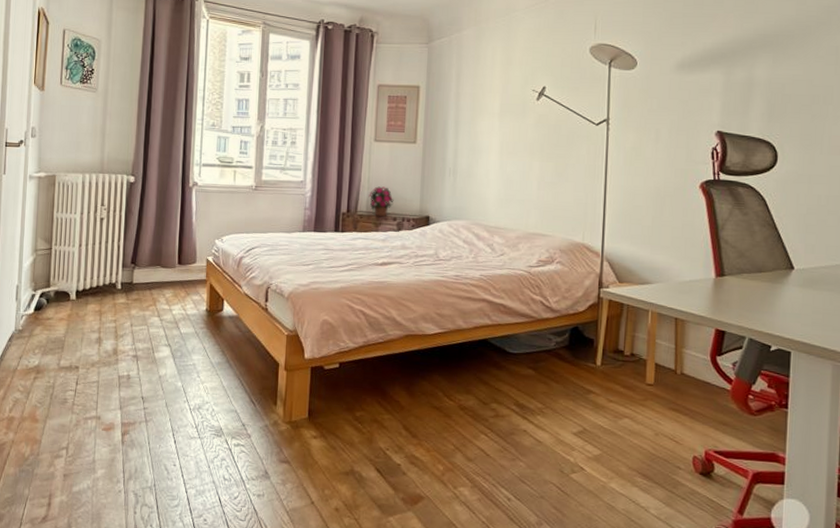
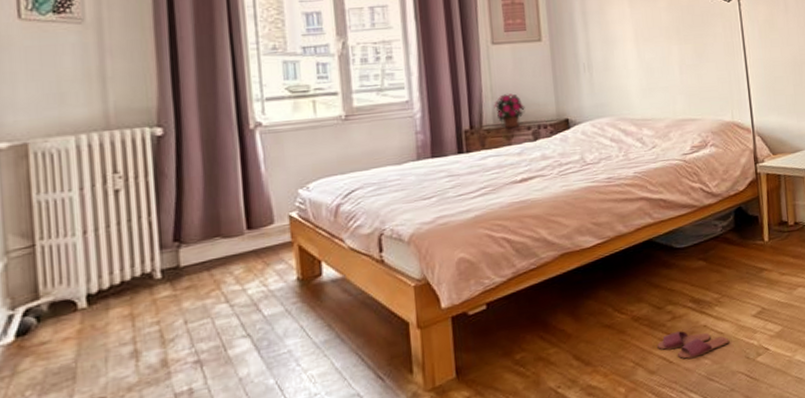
slippers: none [478,429,547,457] -> present [657,331,730,359]

